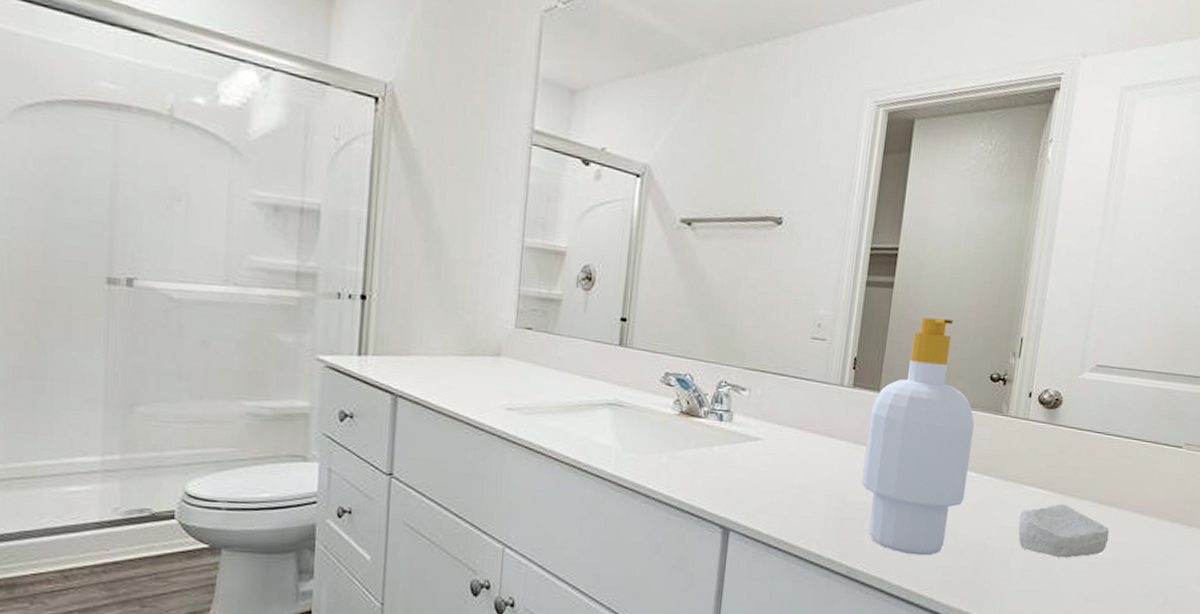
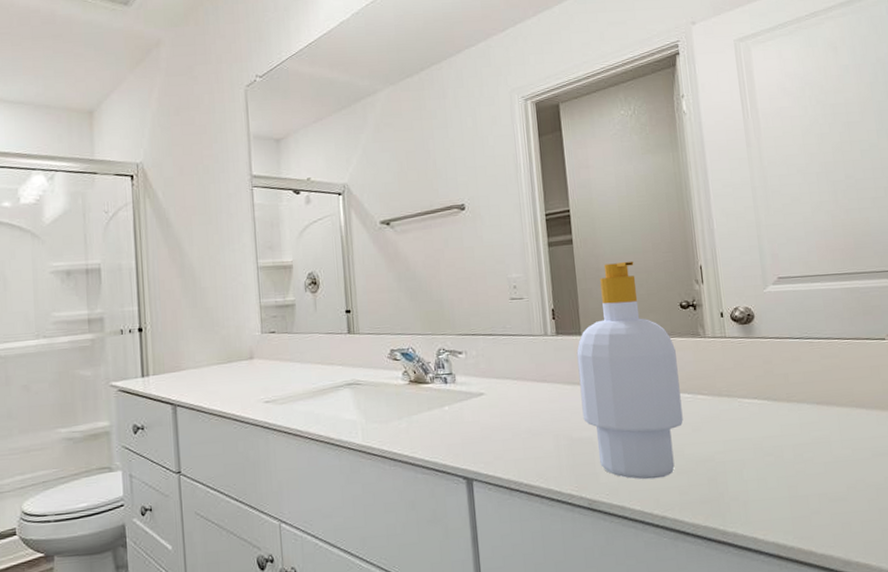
soap bar: present [1018,504,1110,558] -> none [741,410,837,463]

